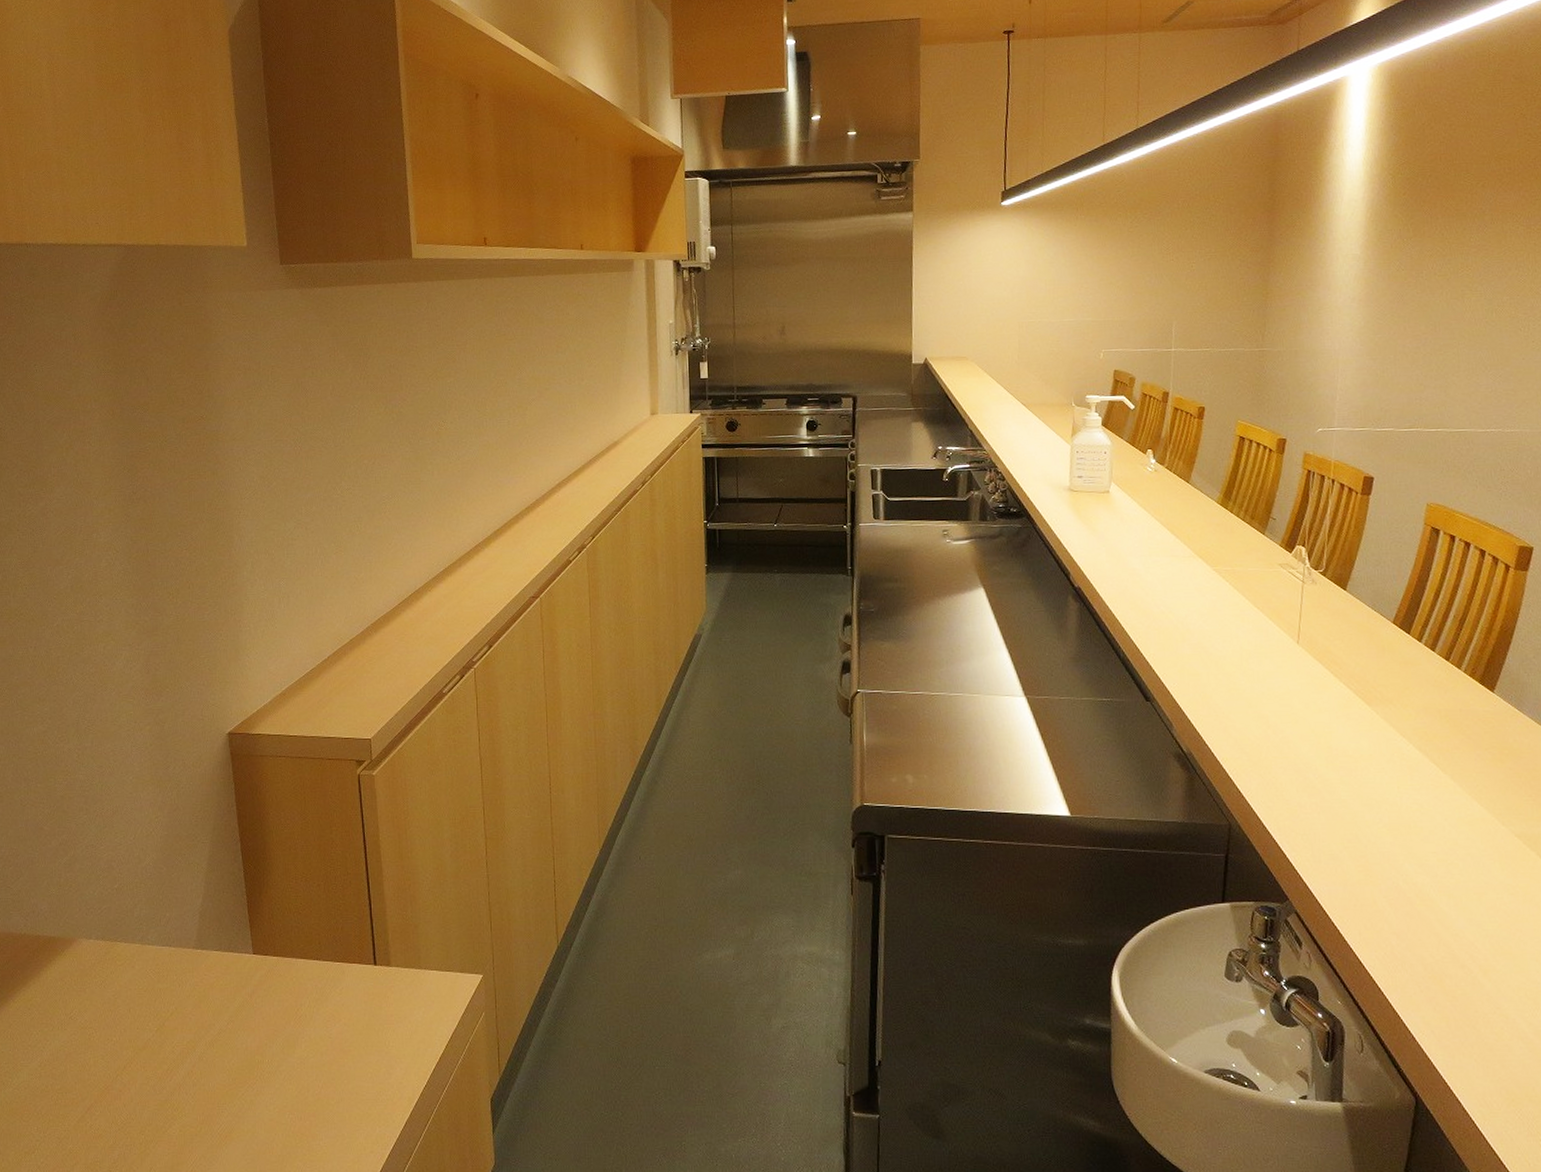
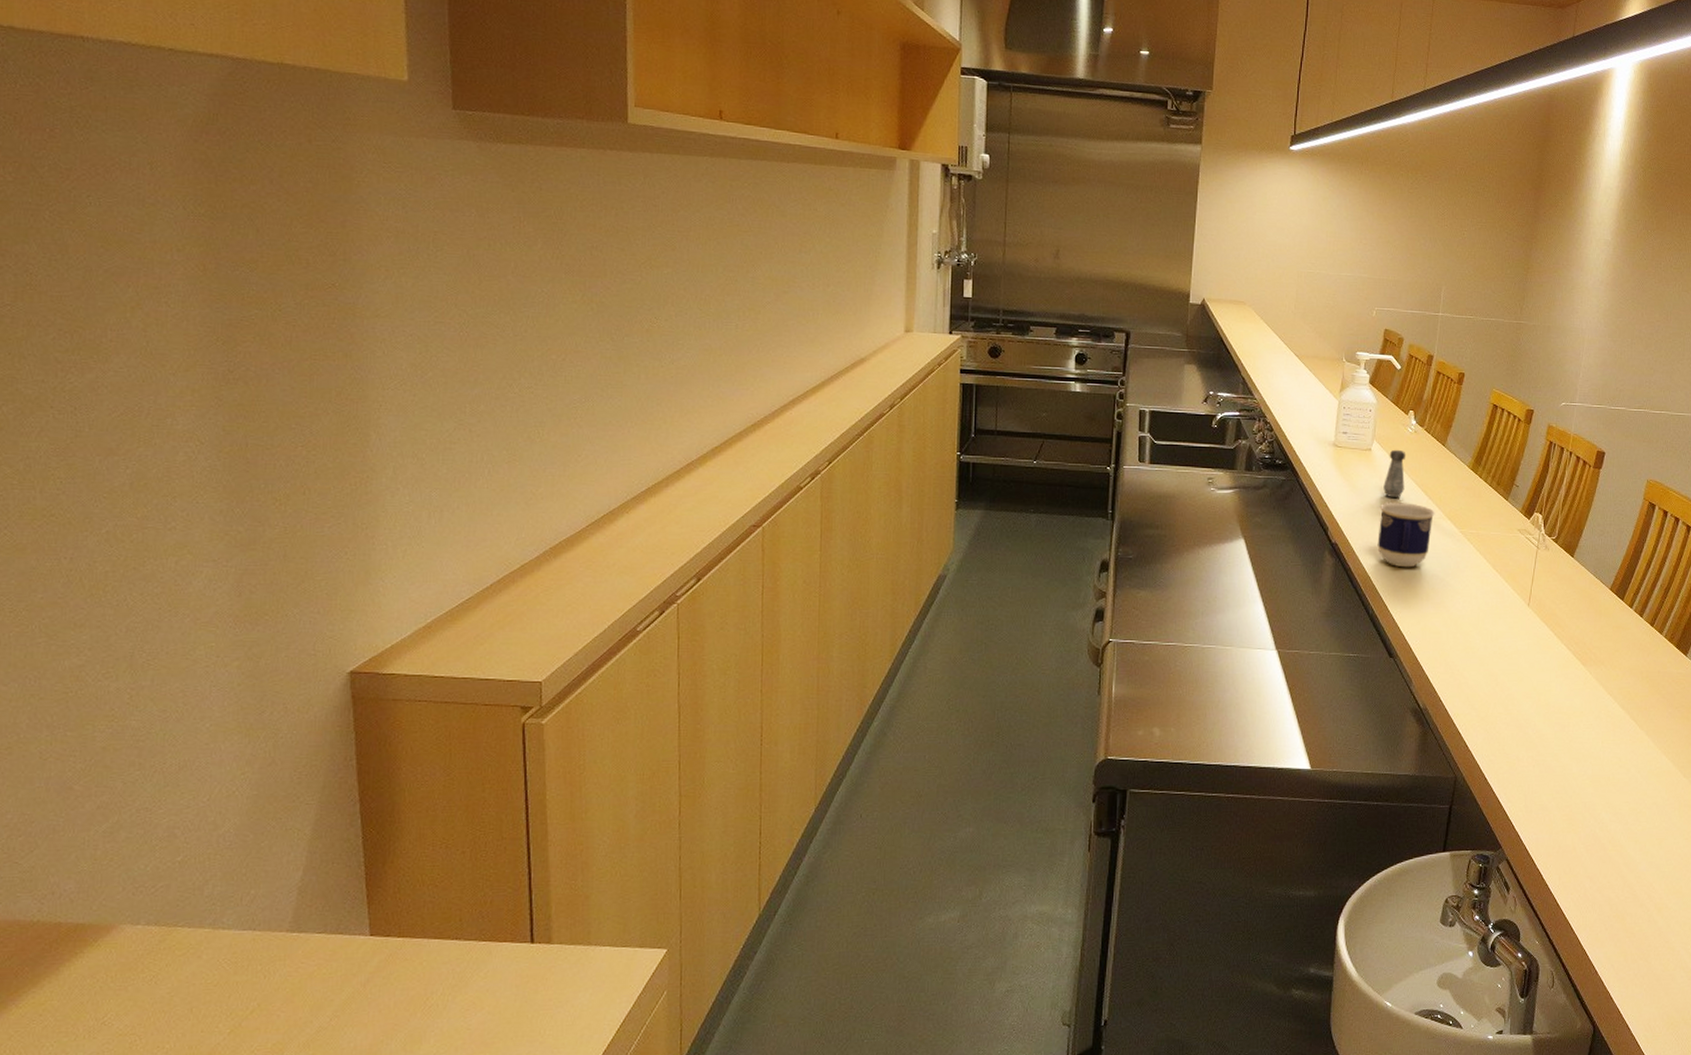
cup: none [1123,543,1184,609] -> present [1377,502,1435,568]
salt shaker: none [1125,489,1149,540] -> present [1383,449,1406,499]

